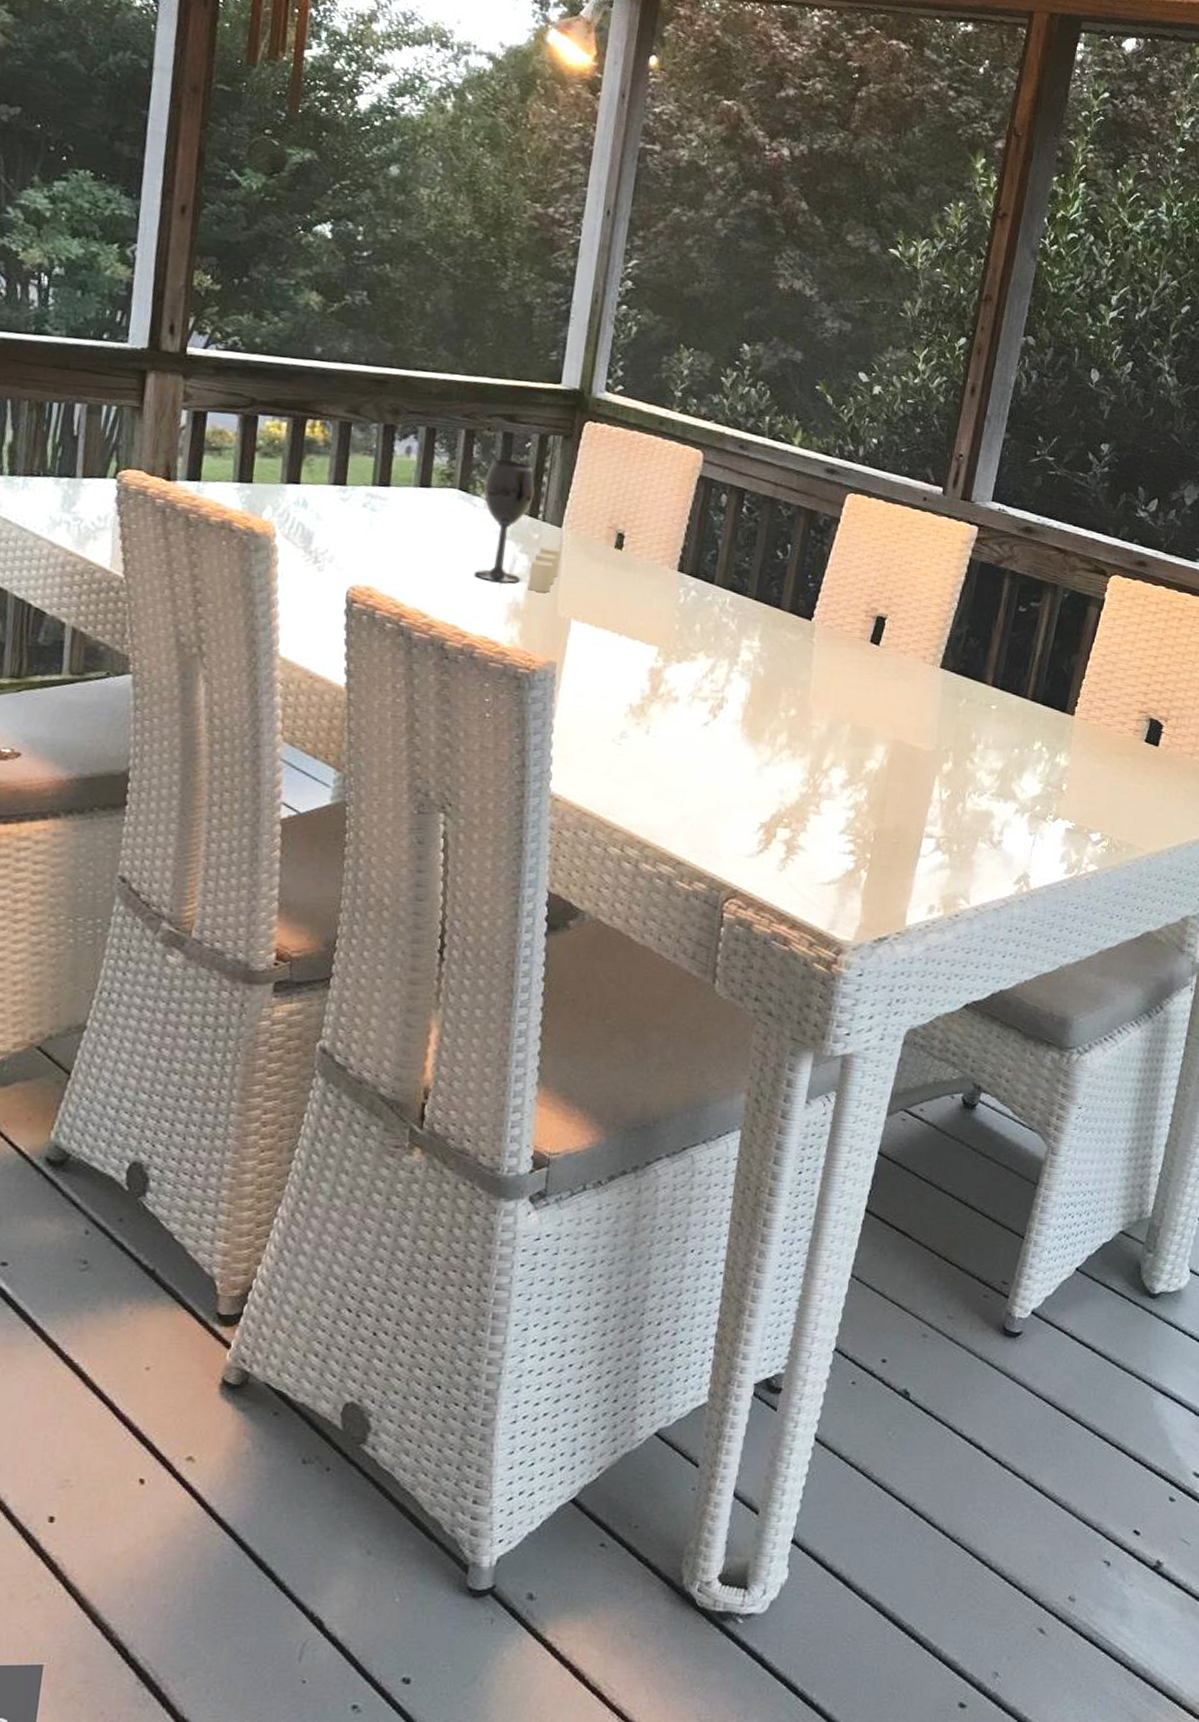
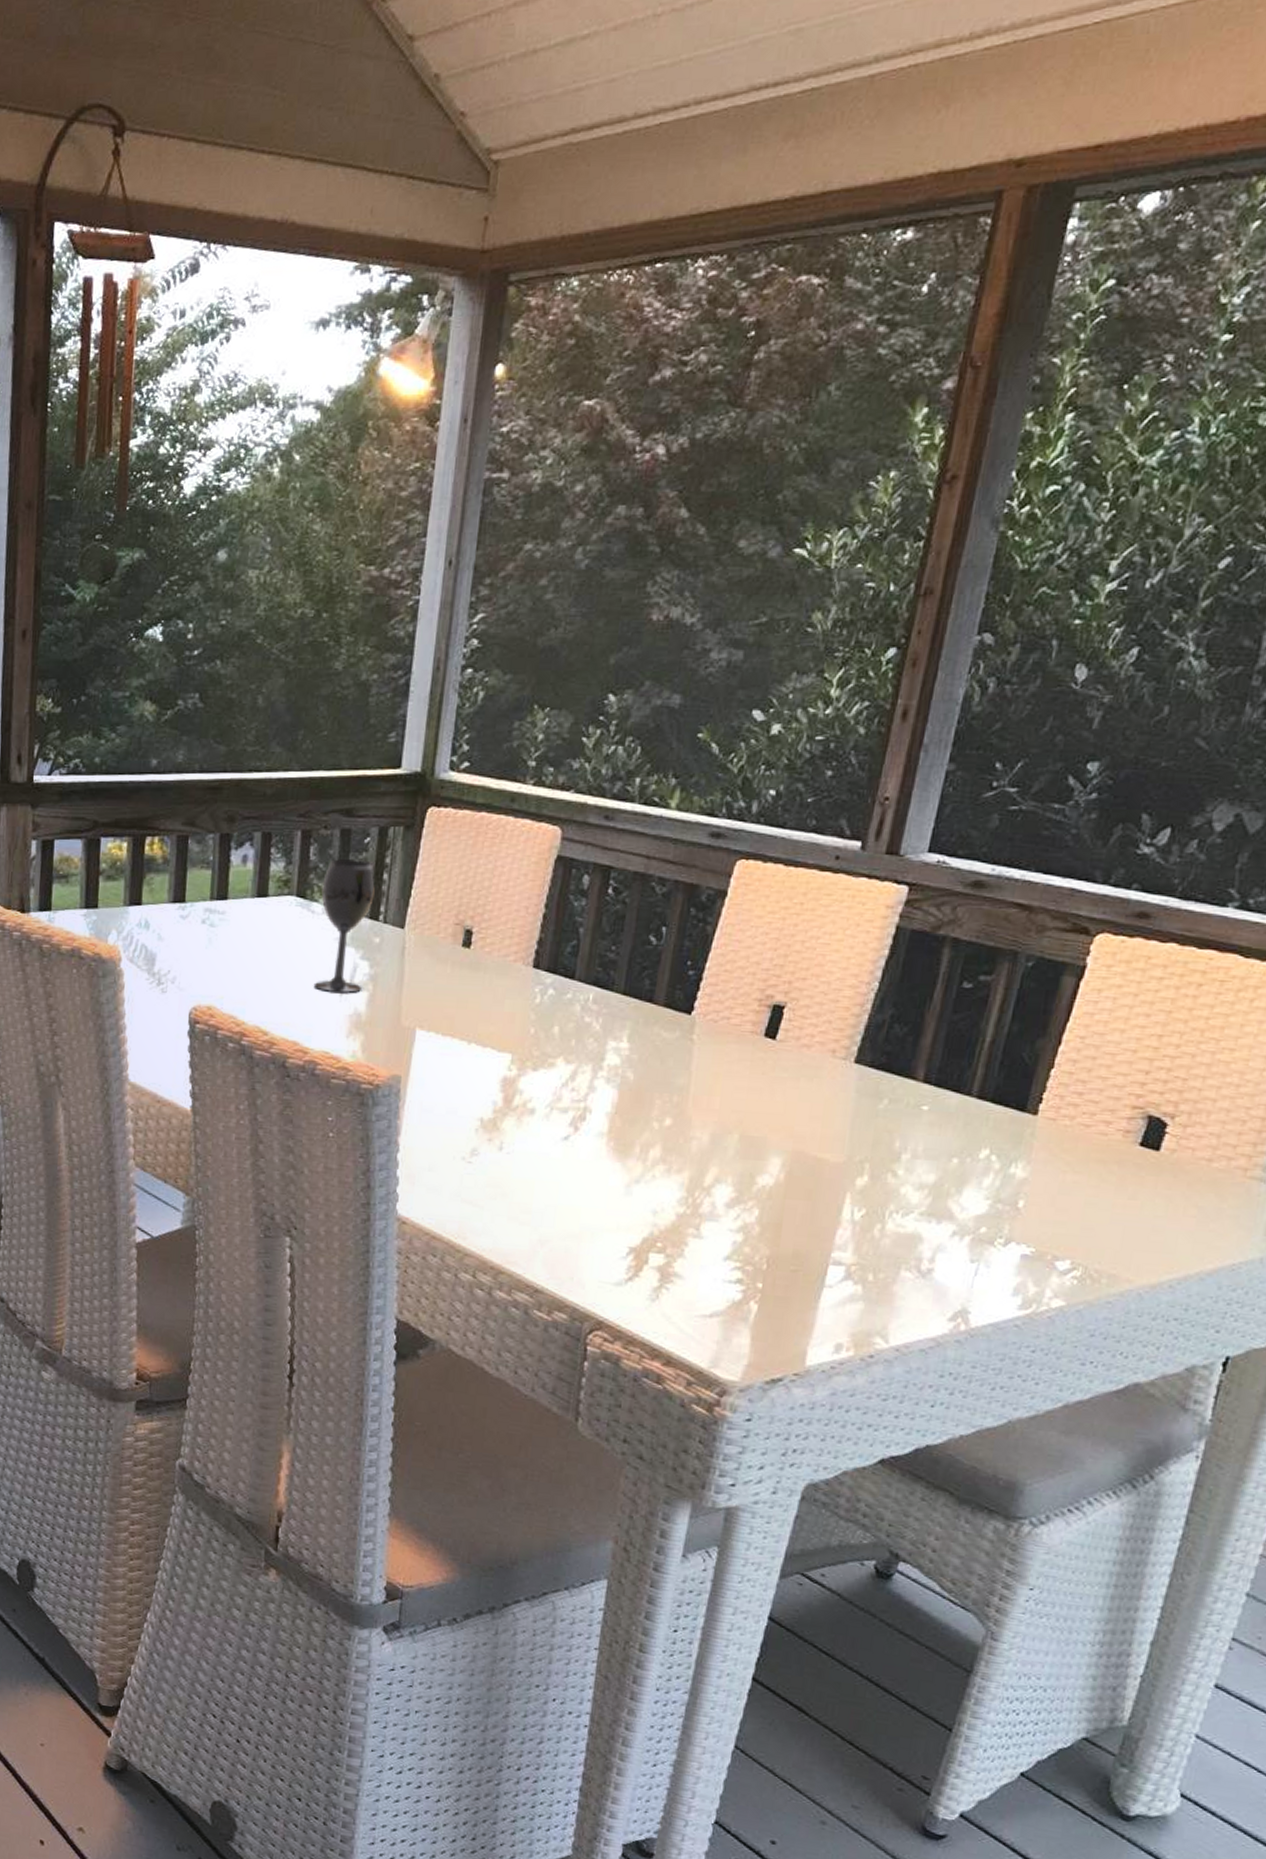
candle: present [527,546,561,593] -> none [369,950,404,1001]

